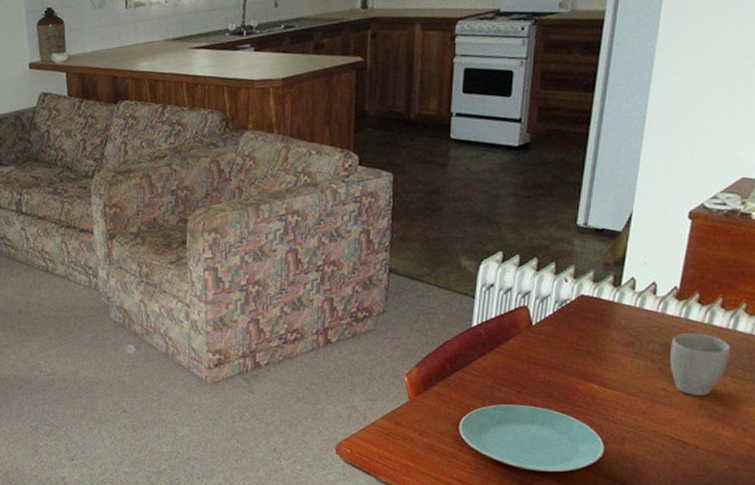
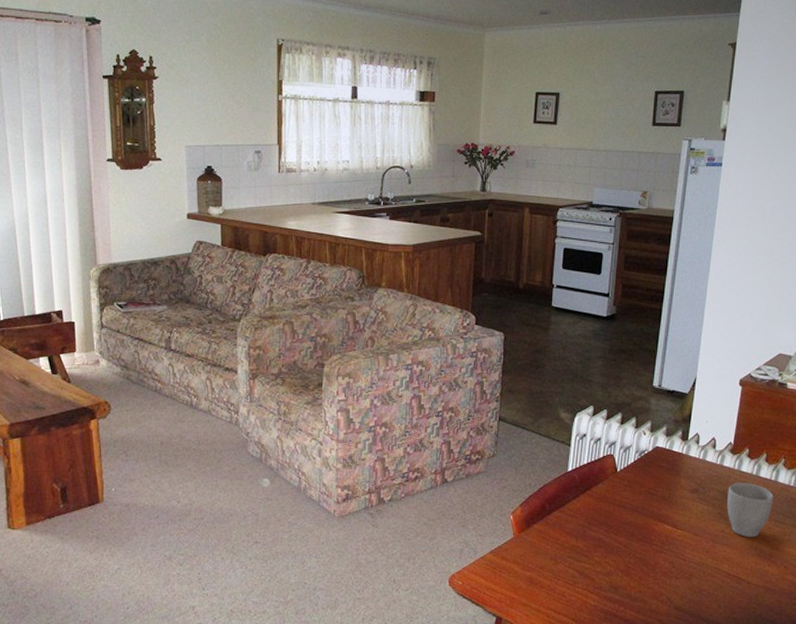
plate: present [458,404,604,472] -> none [555,542,676,604]

